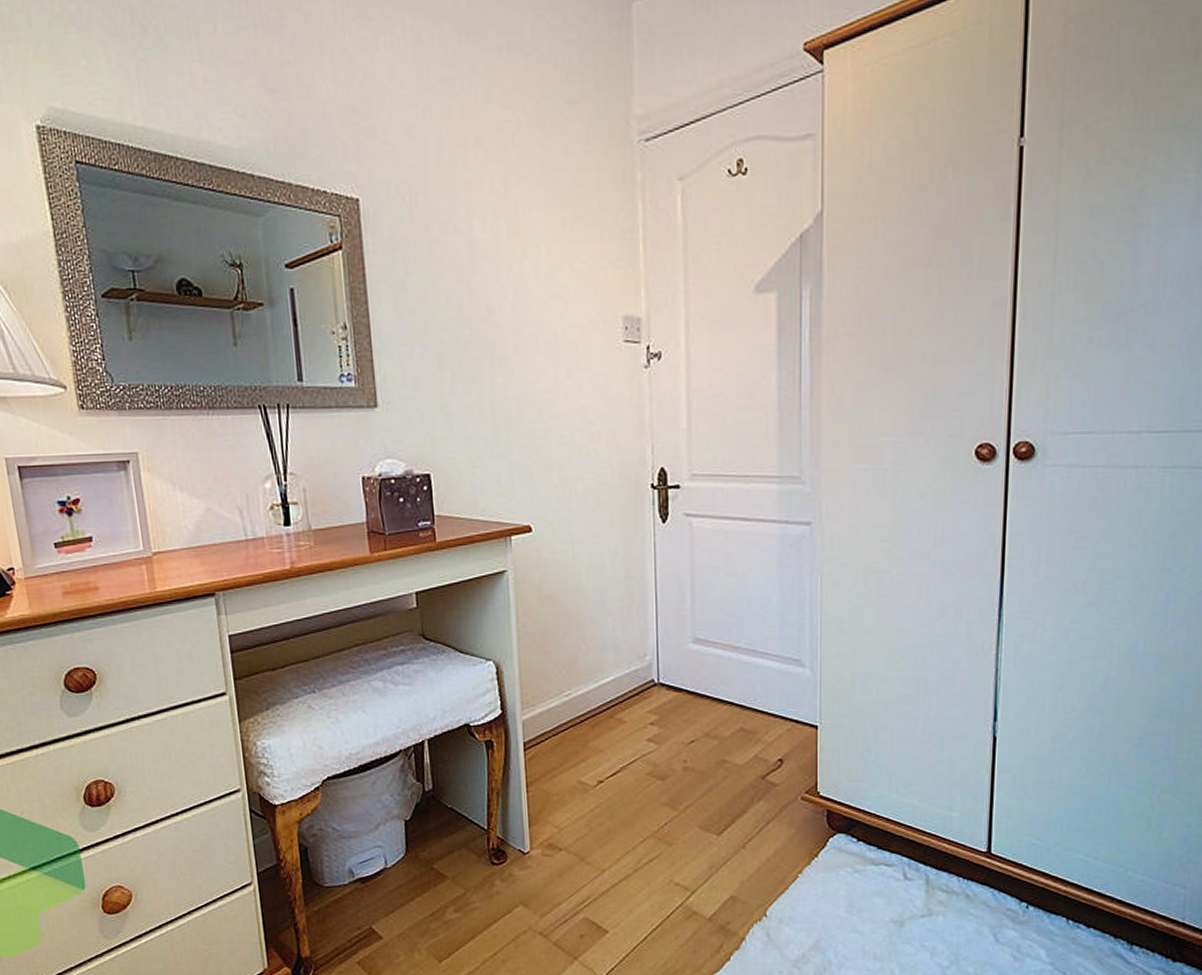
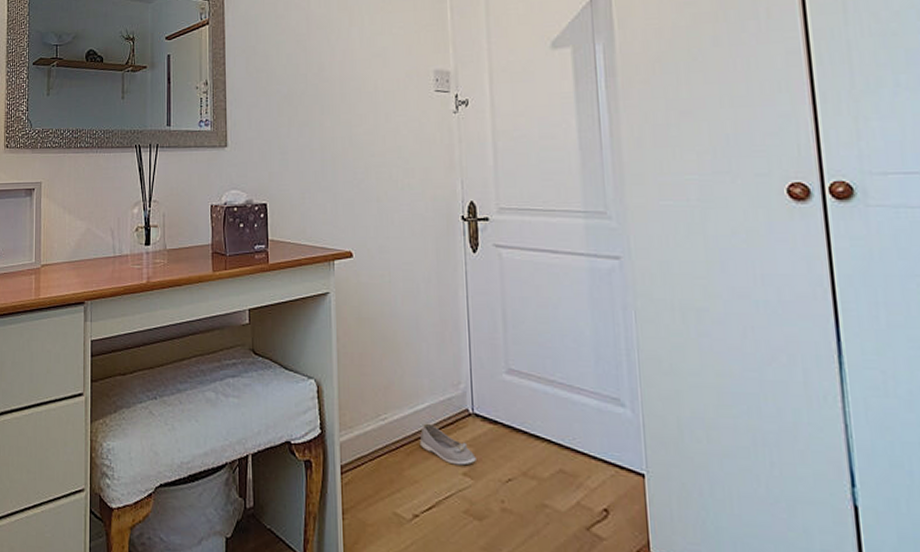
shoe: none [604,695,661,732] -> present [419,423,476,466]

